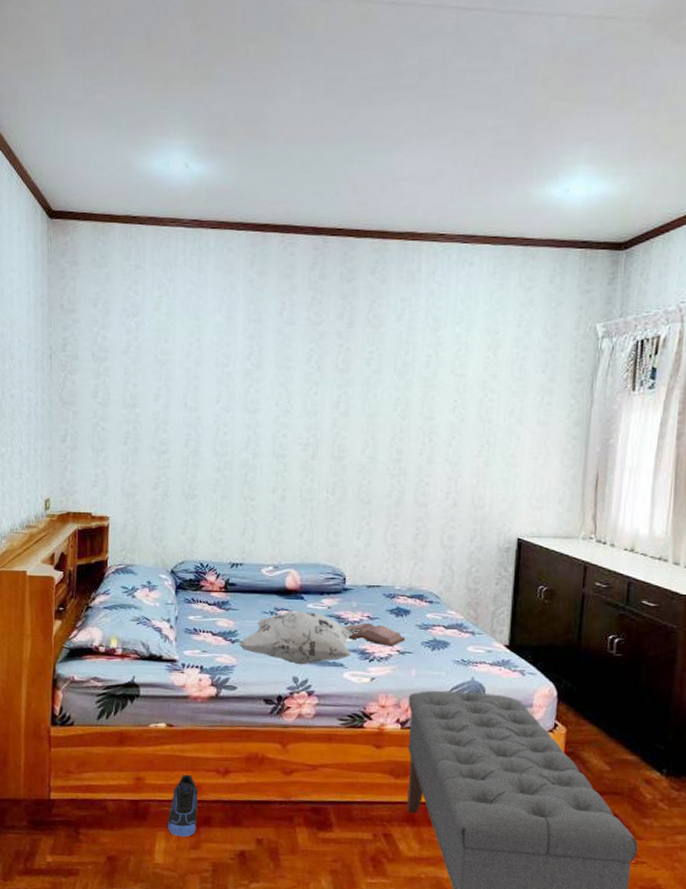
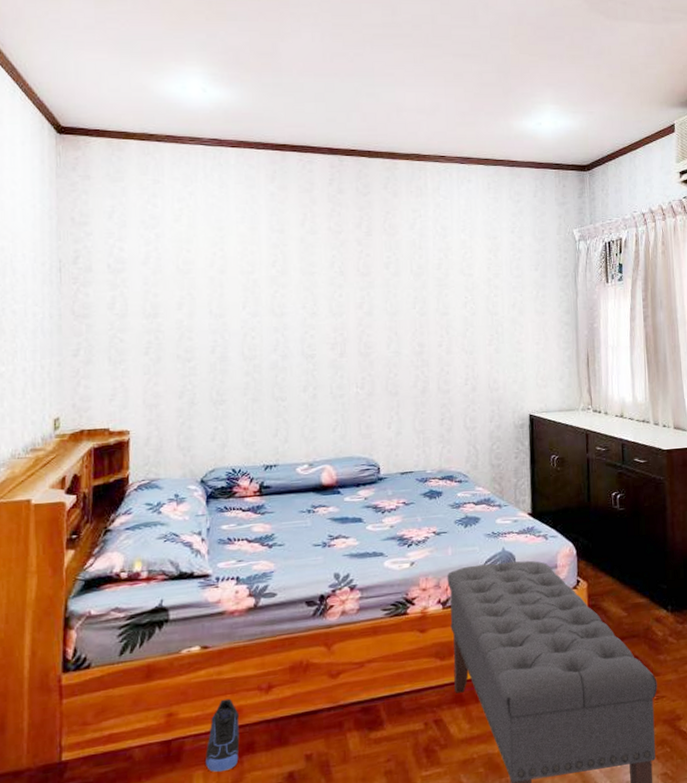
decorative pillow: present [238,611,359,665] -> none [275,505,396,561]
hardback book: present [345,622,406,646] -> none [382,508,440,529]

